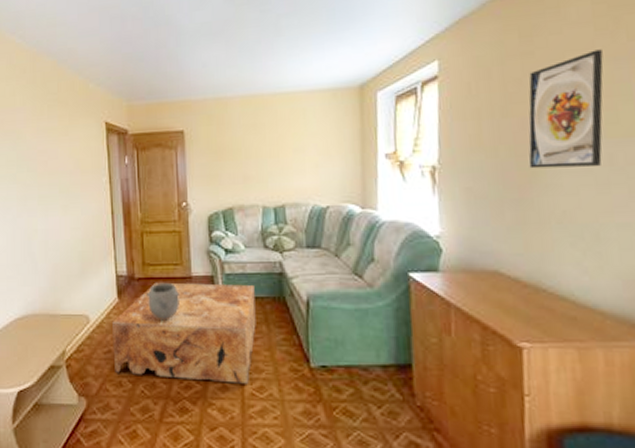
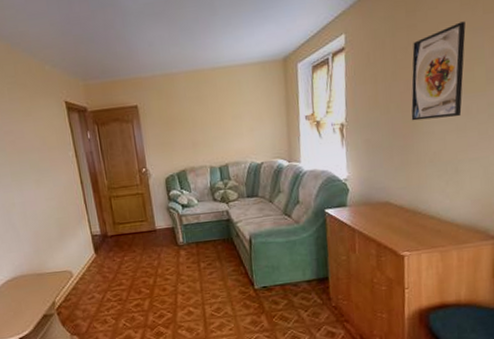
coffee table: present [112,282,256,384] -> none [93,231,211,313]
ceramic pot: present [146,283,181,321] -> none [119,237,148,268]

